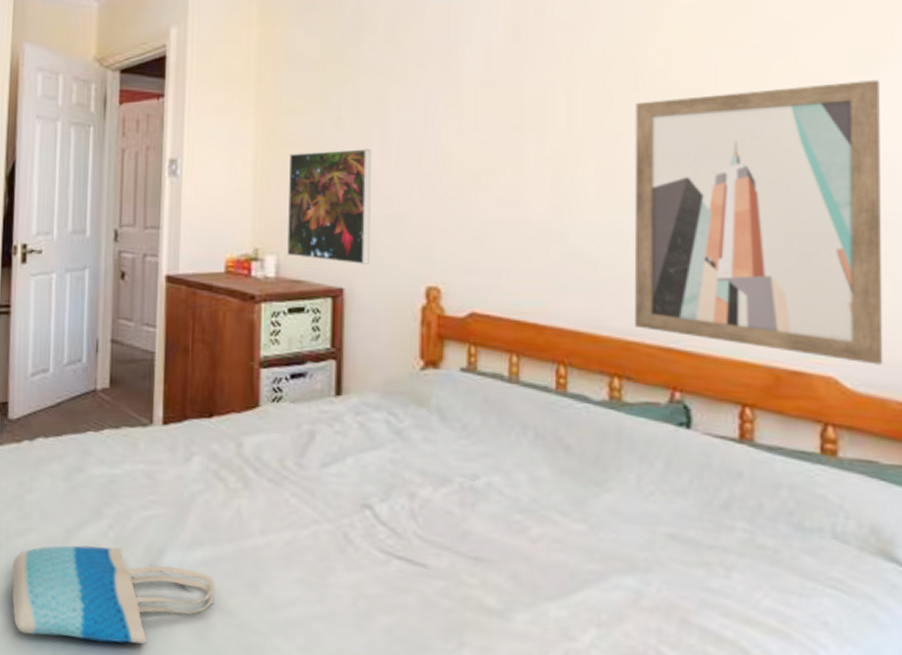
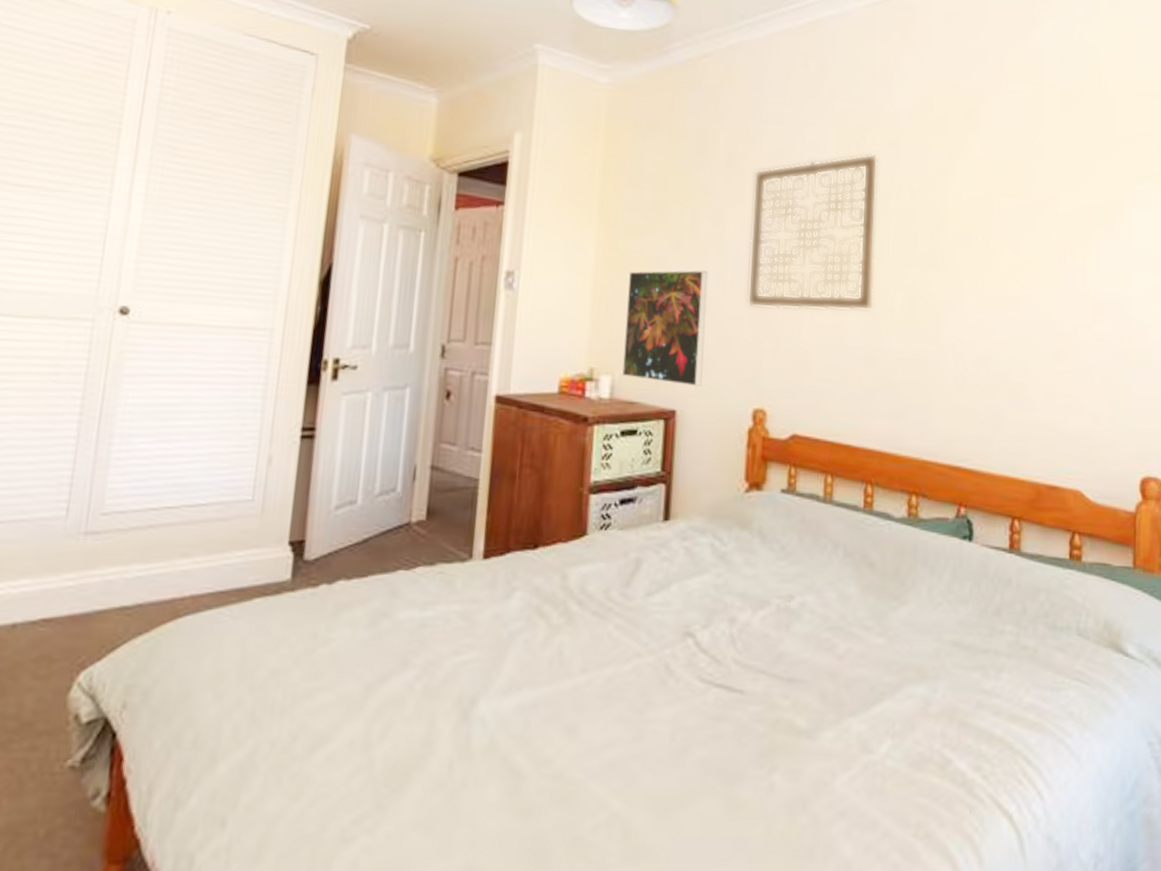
tote bag: present [12,545,215,645] -> none [293,700,531,815]
wall art: none [415,14,561,184] -> present [747,153,878,311]
wall art: present [634,79,883,365] -> none [930,233,1115,479]

